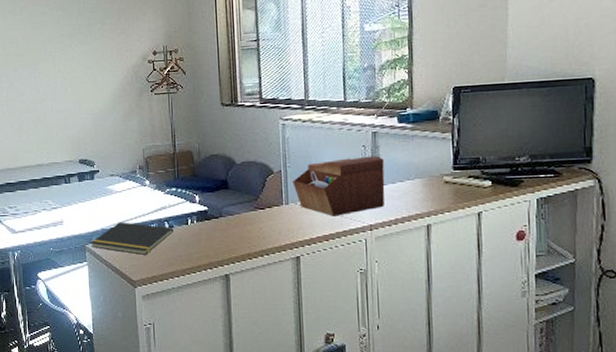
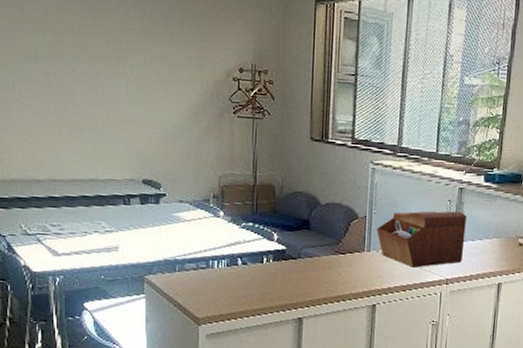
notepad: present [90,222,174,255] -> none [150,254,247,291]

